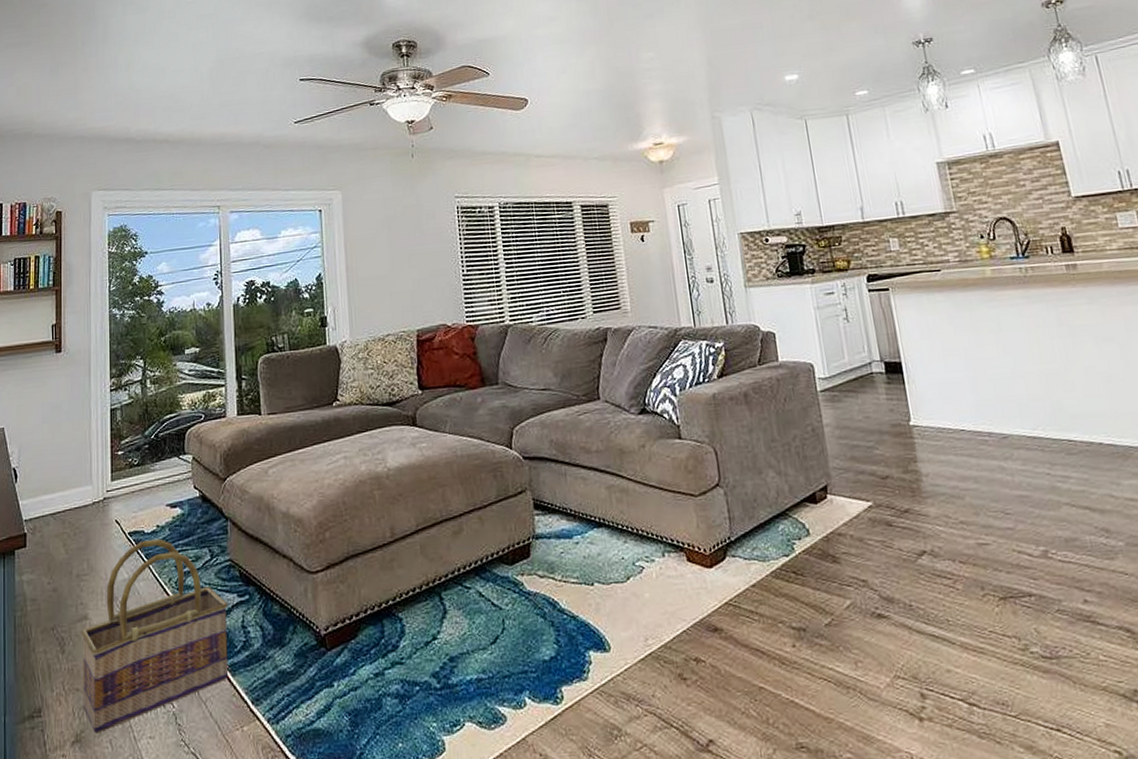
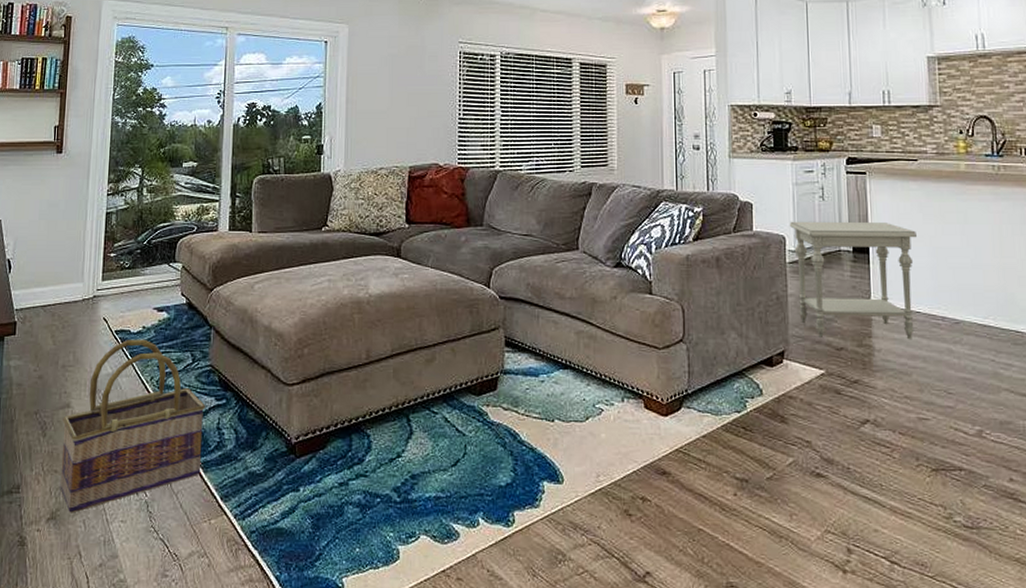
side table: none [815,339,961,469] -> present [789,221,917,340]

